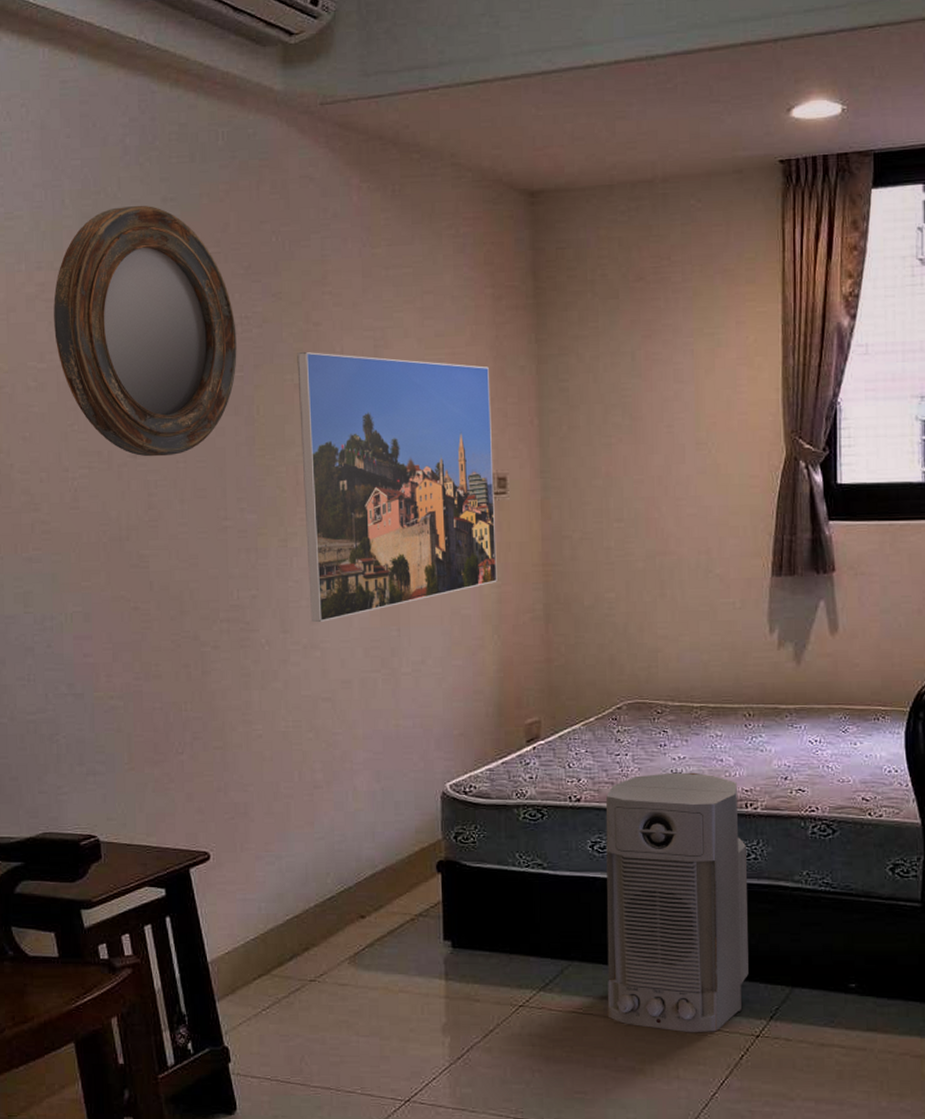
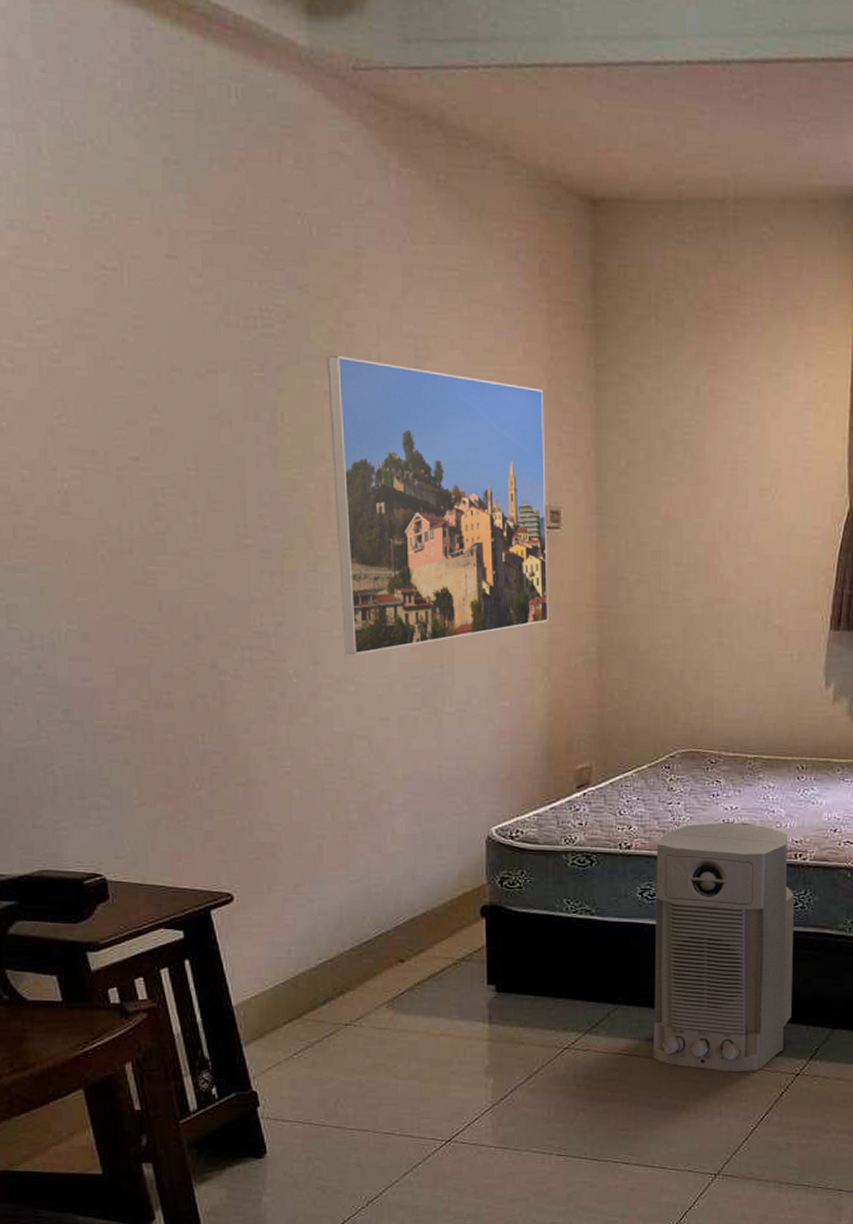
home mirror: present [53,205,237,457] -> none [31,164,257,462]

